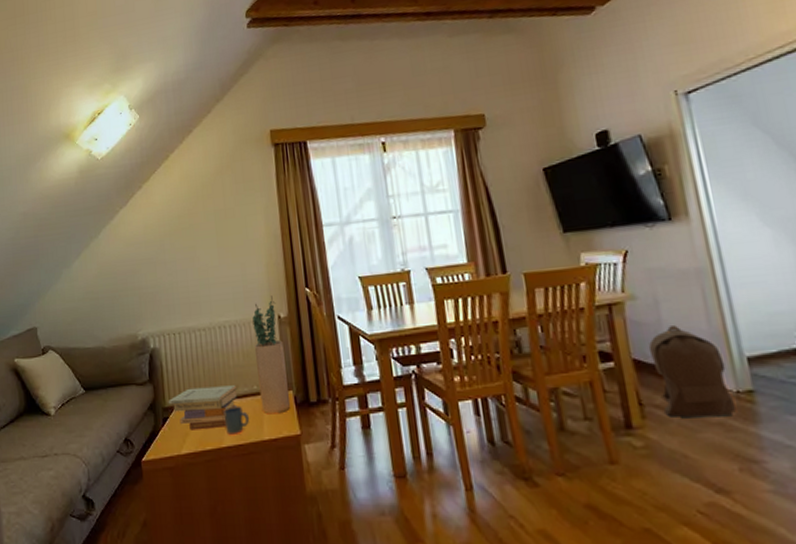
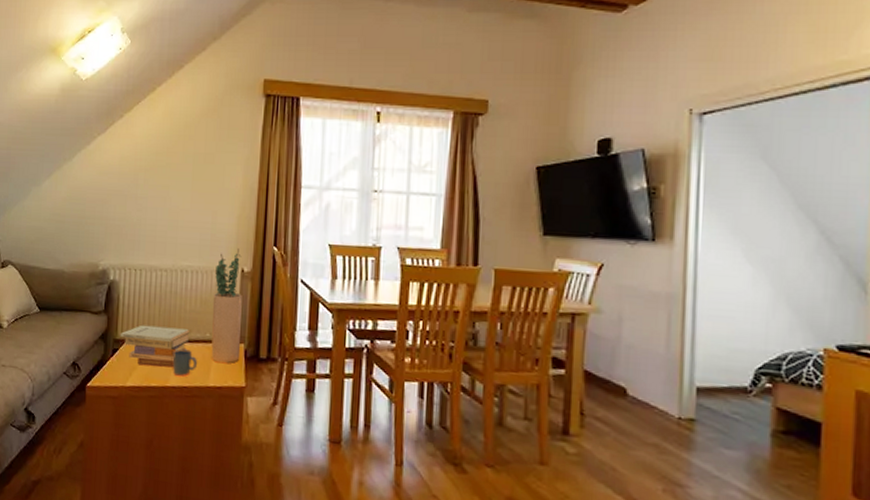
backpack: present [648,325,737,418] -> none [602,344,675,439]

